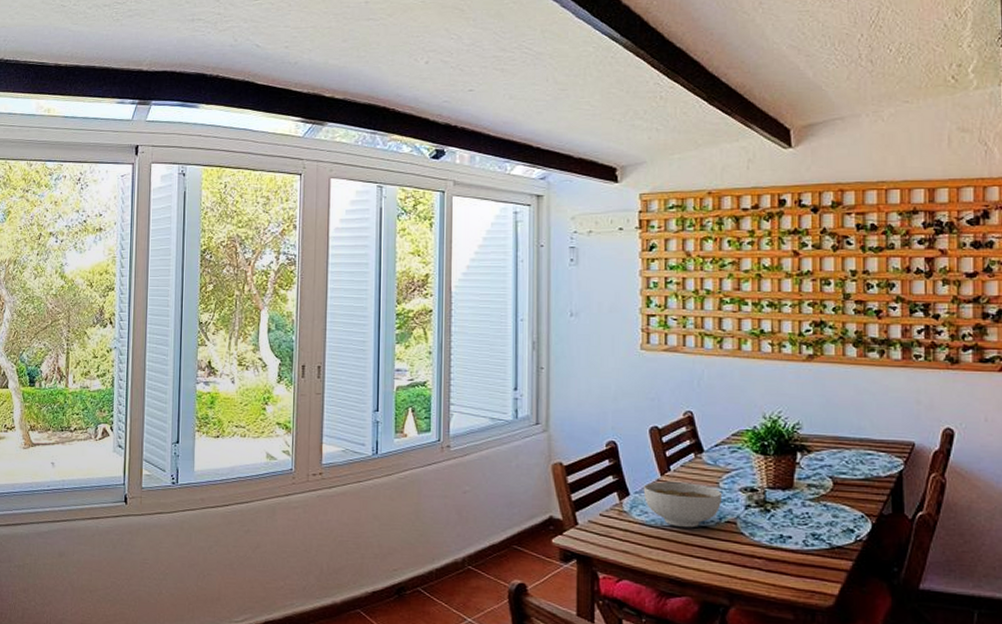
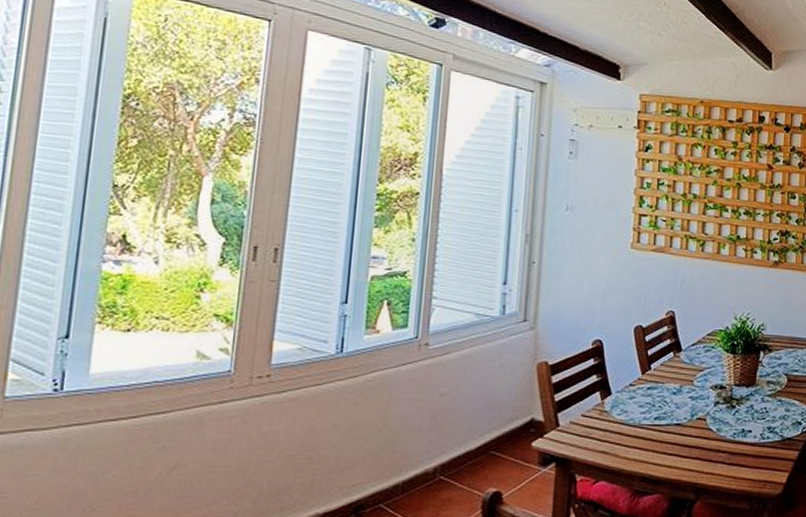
bowl: present [643,481,723,528] -> none [624,380,696,426]

